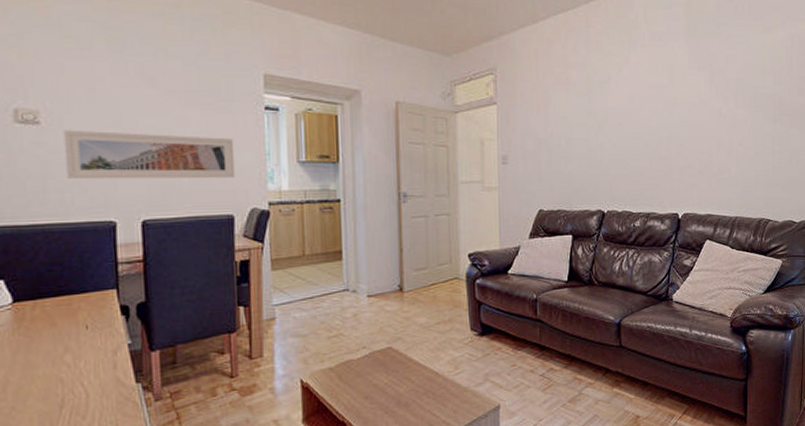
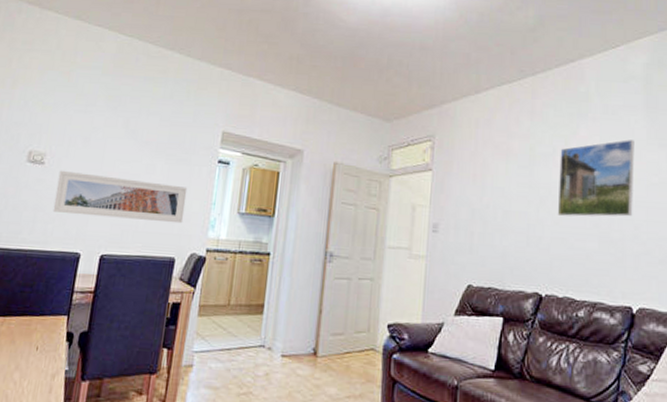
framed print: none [614,64,678,139] -> present [557,139,635,217]

